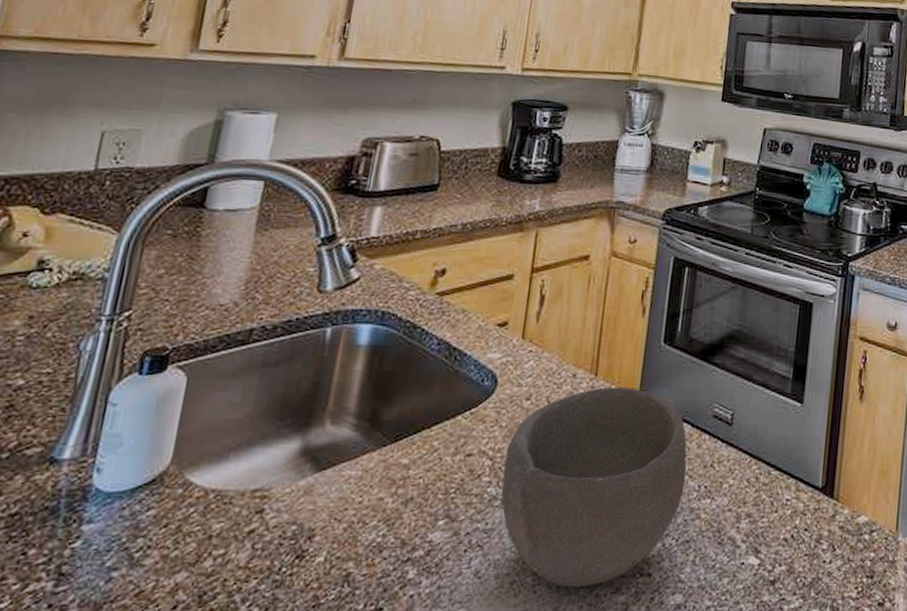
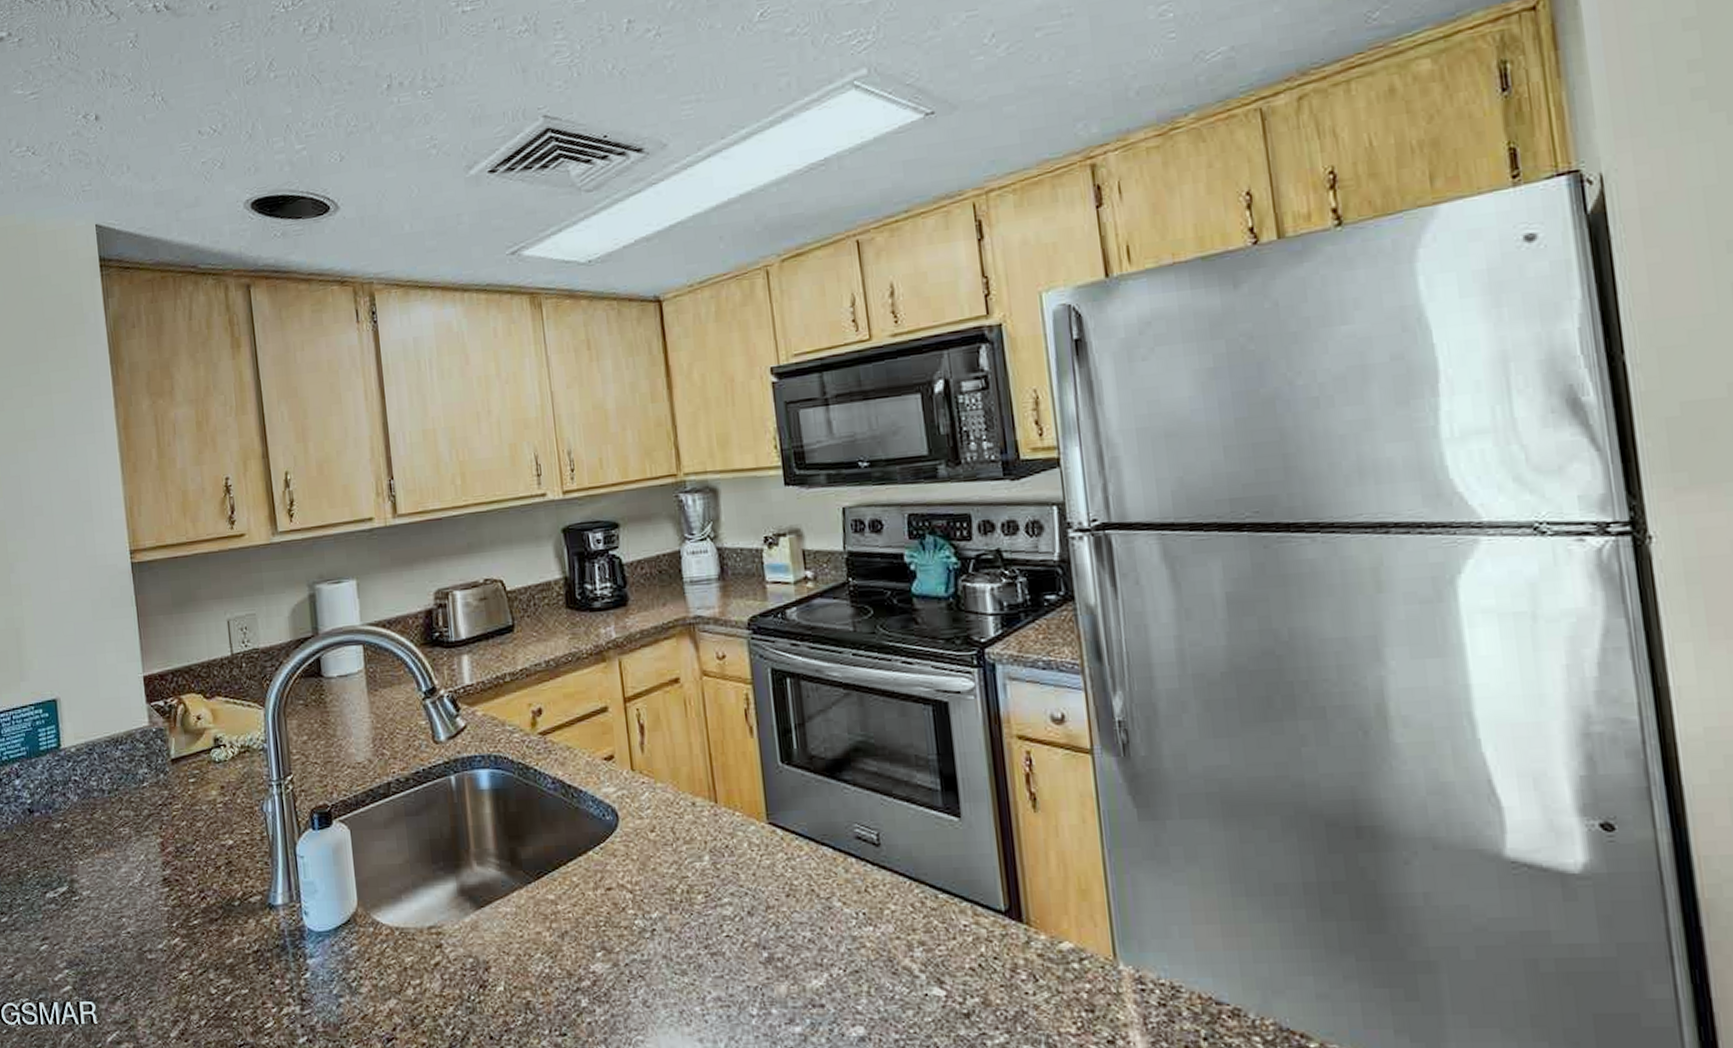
bowl: present [501,387,687,587] -> none [644,812,841,1017]

